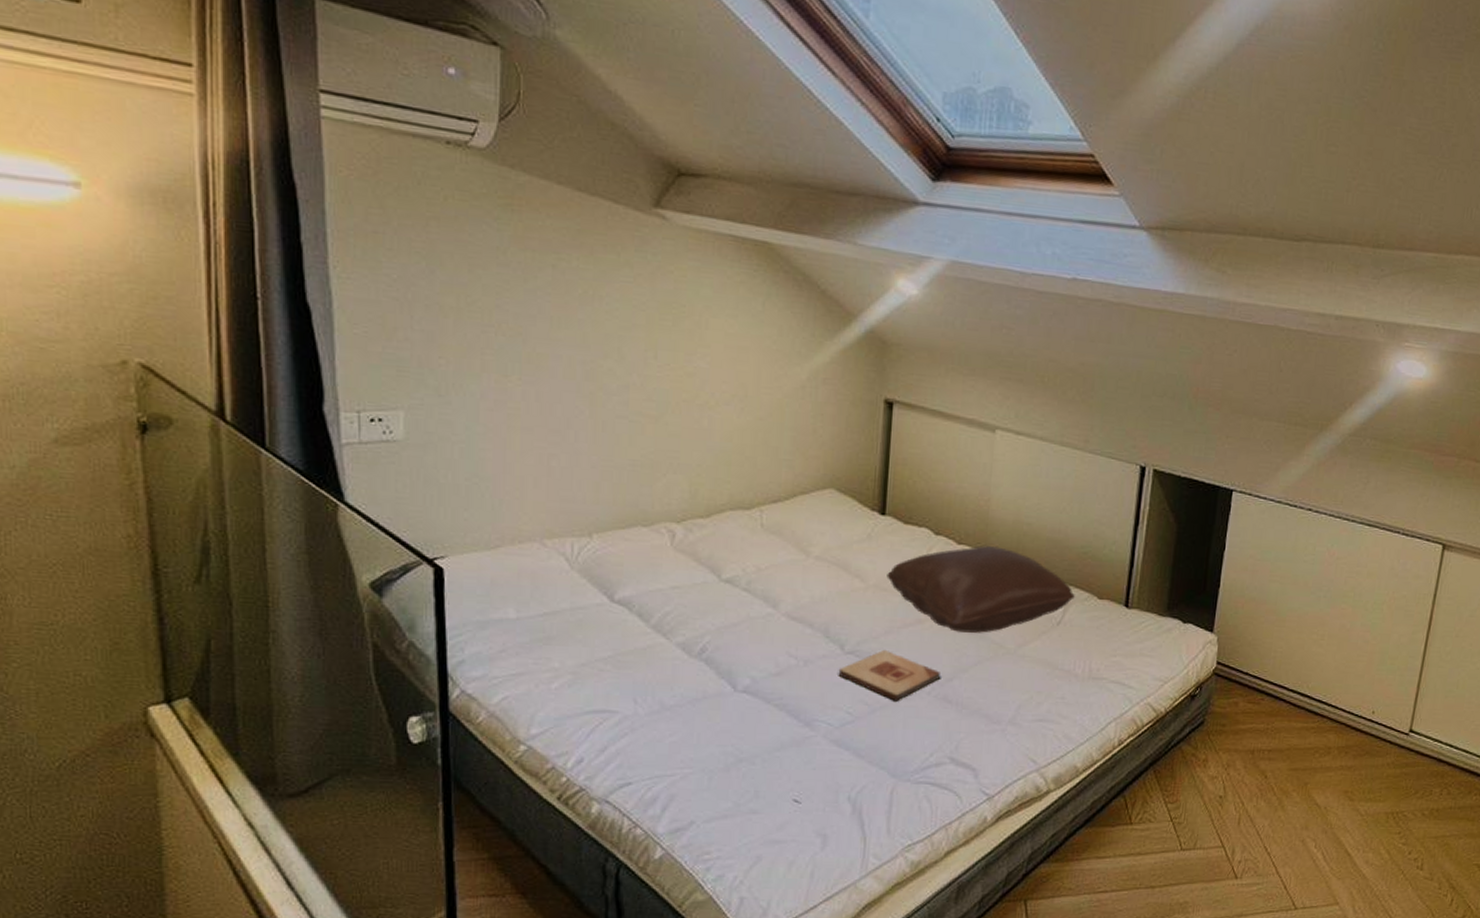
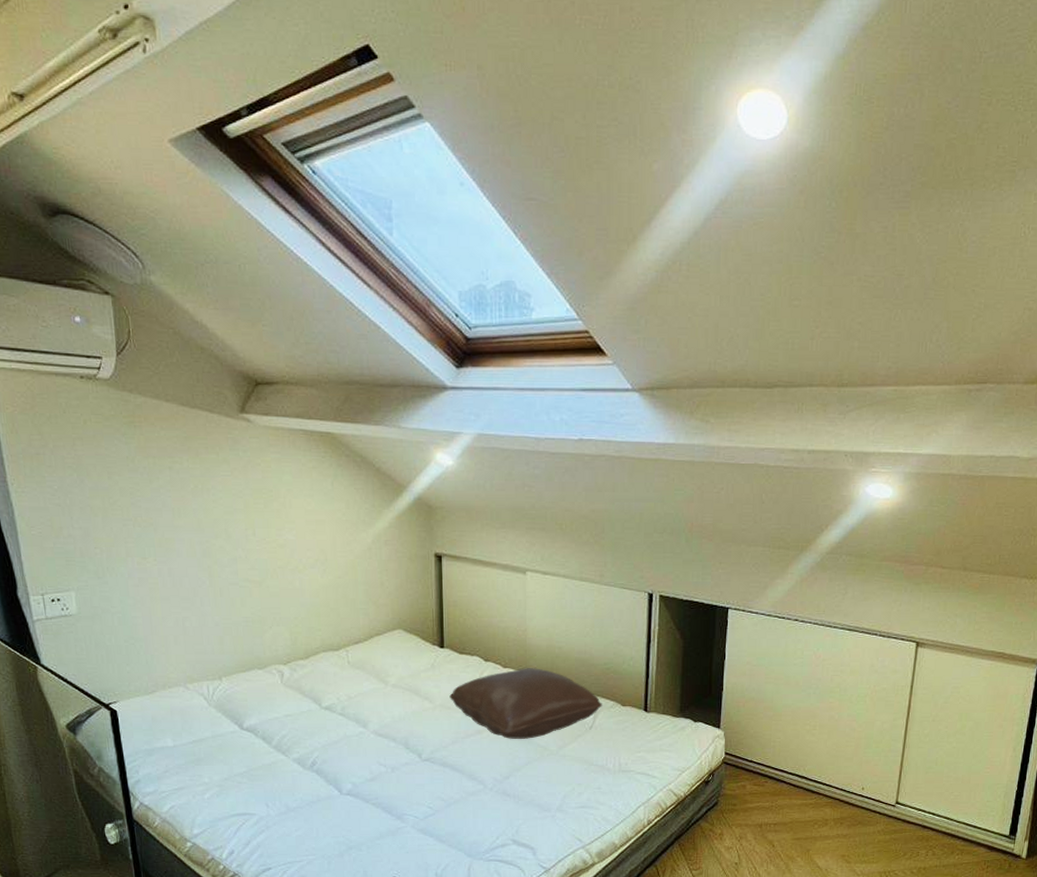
wooden plaque: present [838,649,940,701] -> none [418,756,499,797]

